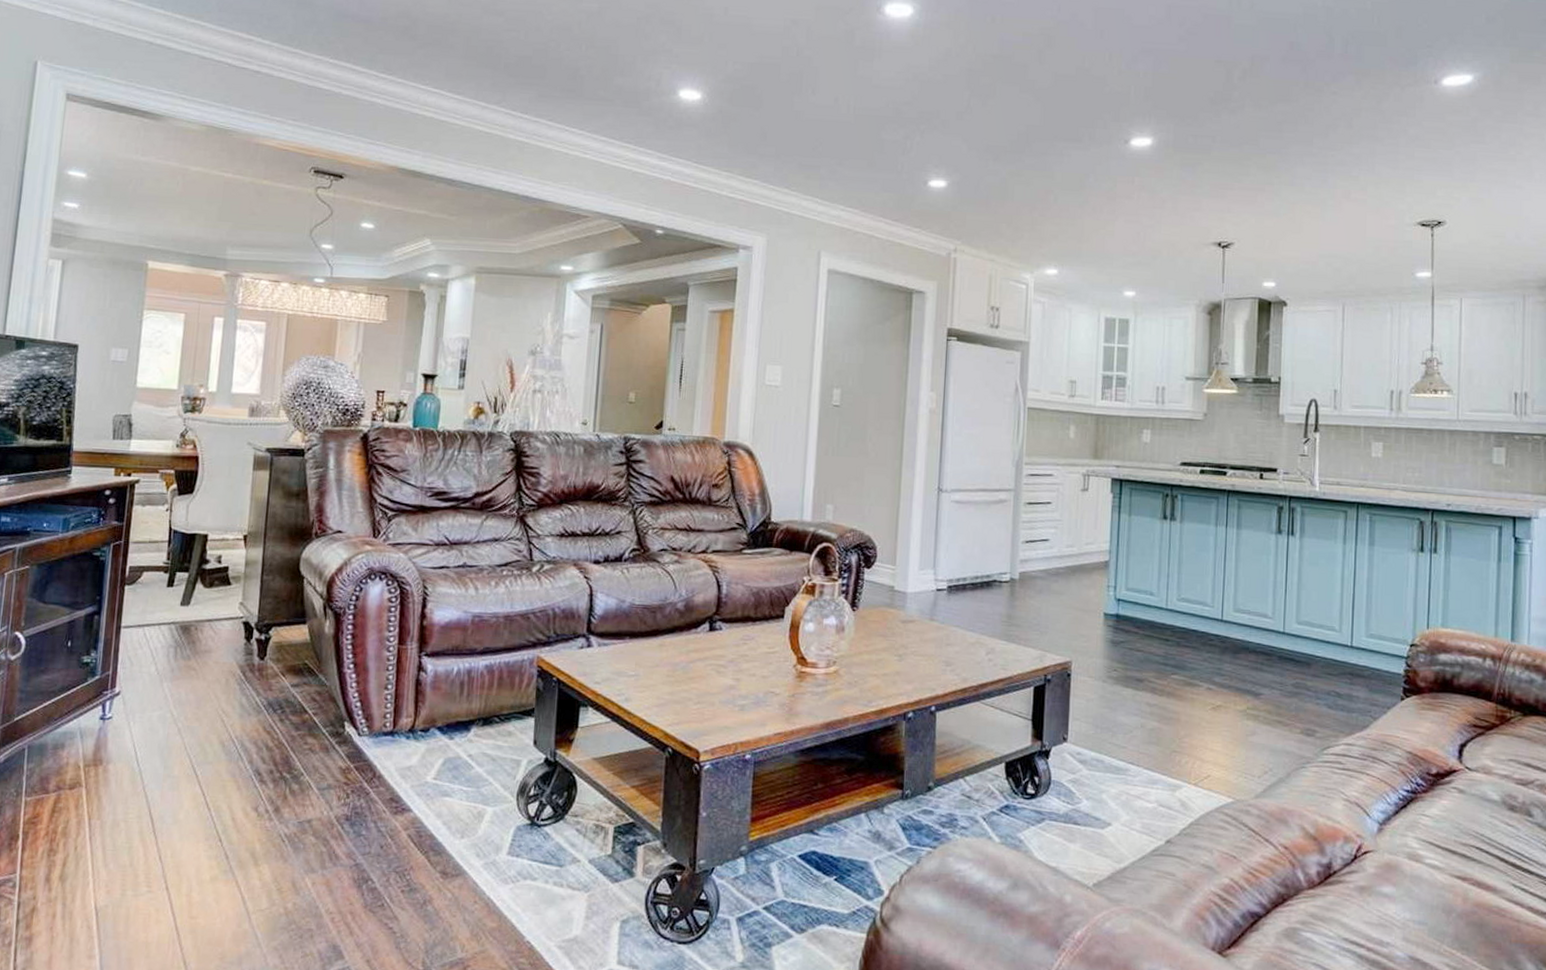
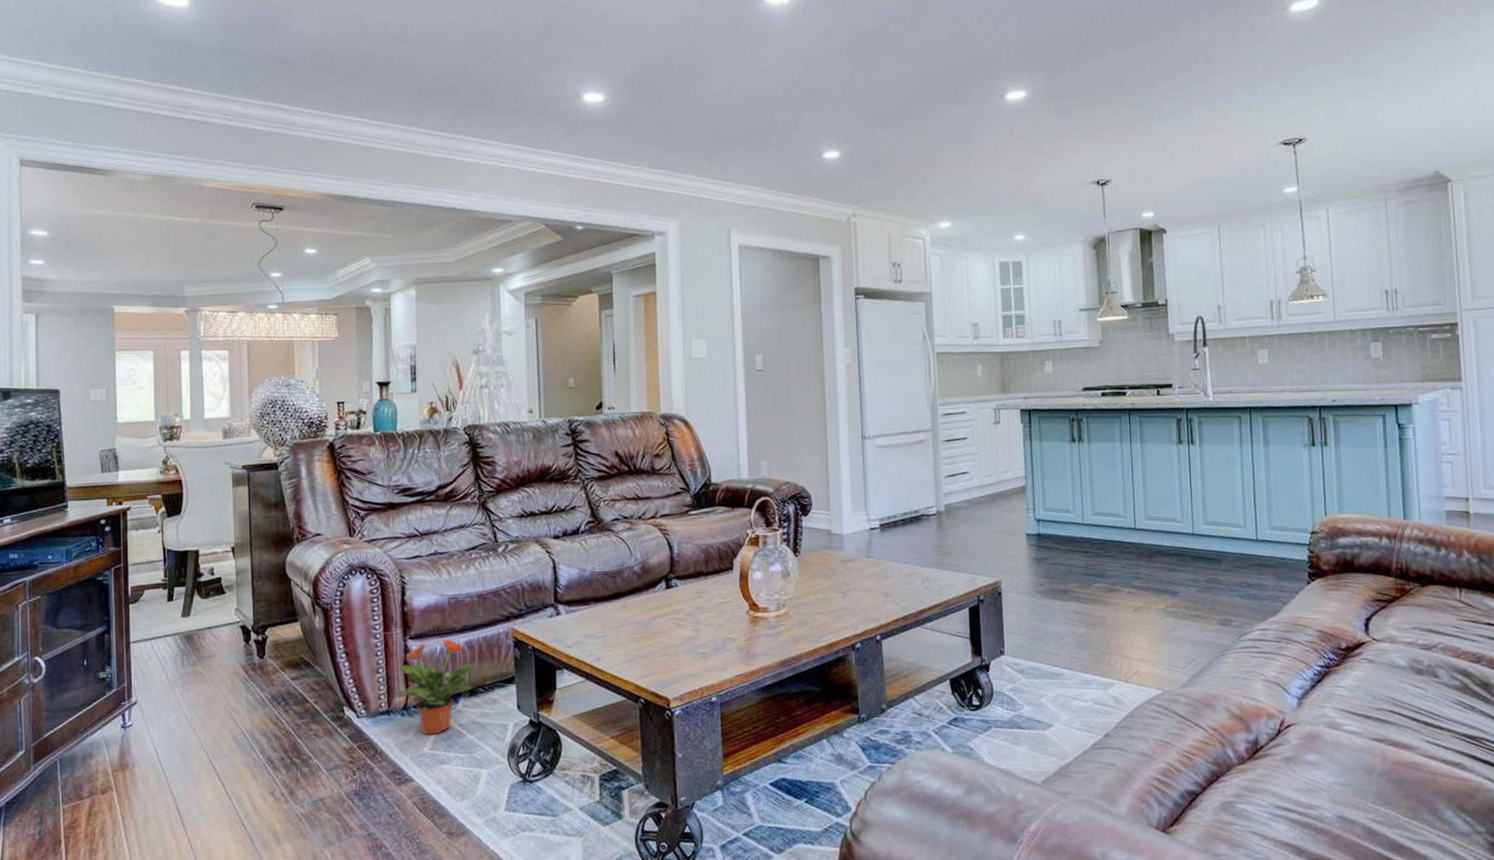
potted plant: none [399,659,493,763] -> present [392,638,475,735]

